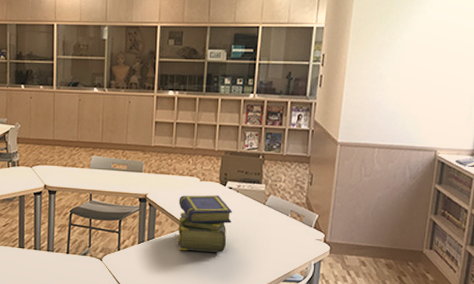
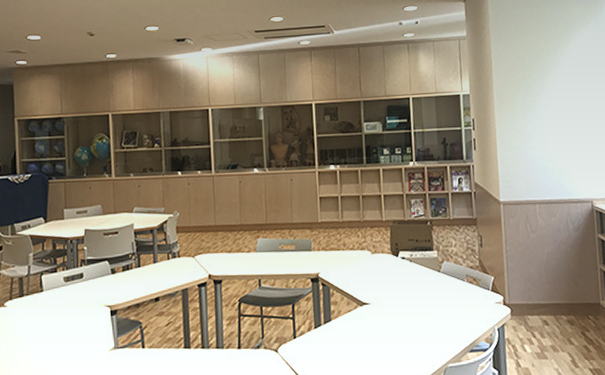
stack of books: present [177,195,232,253] -> none [352,267,409,331]

